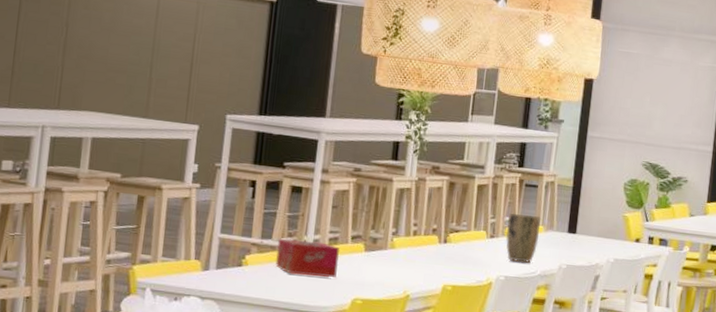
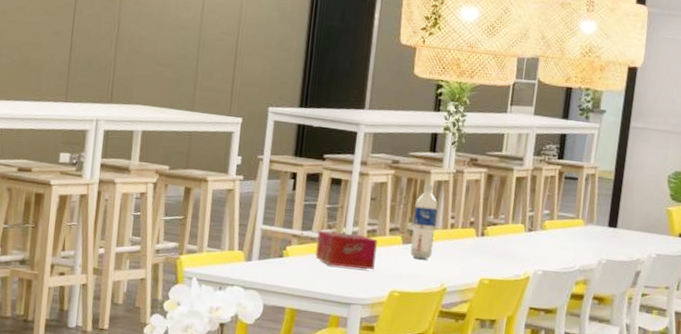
water bottle: none [372,192,401,267] -> present [410,184,438,260]
plant pot: present [505,212,542,264] -> none [544,206,581,258]

